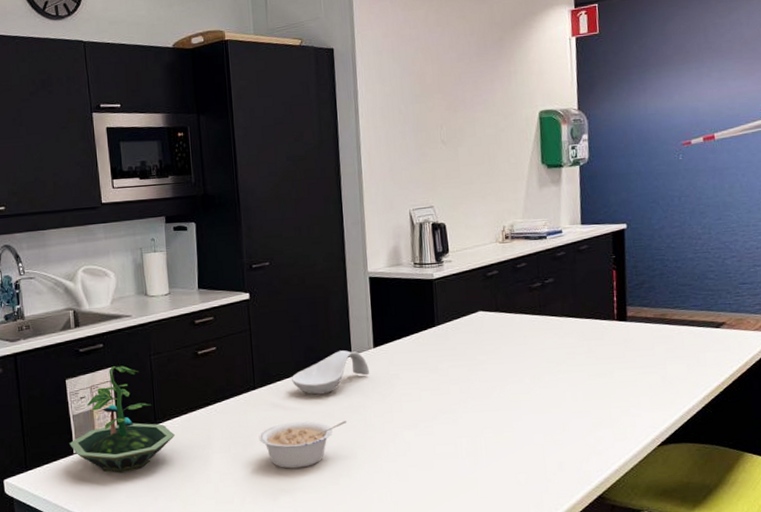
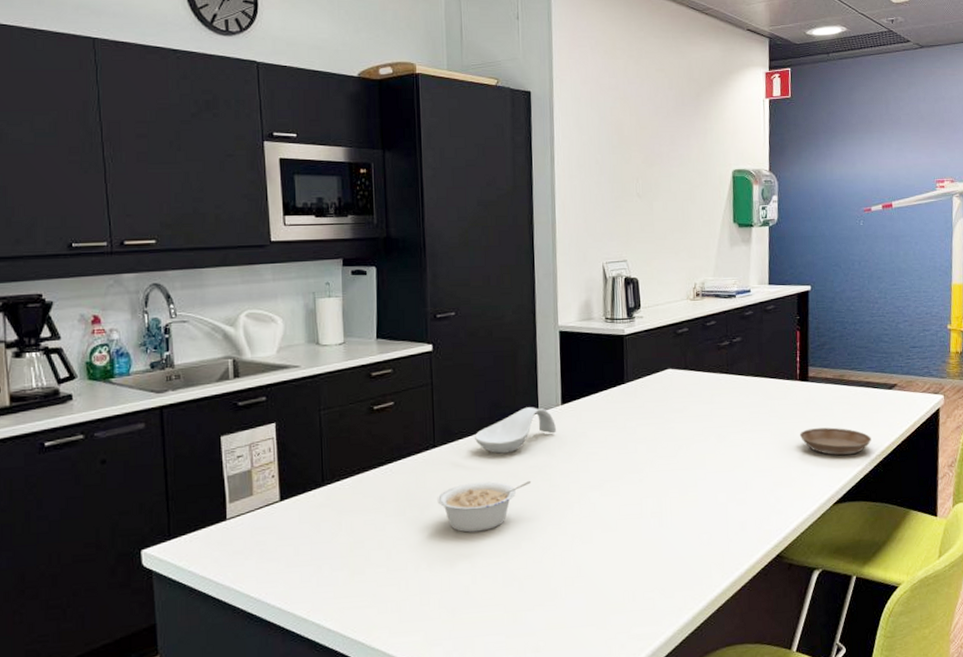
terrarium: present [69,366,176,473] -> none [222,421,345,541]
saucer: none [618,367,698,396] -> present [799,427,872,456]

